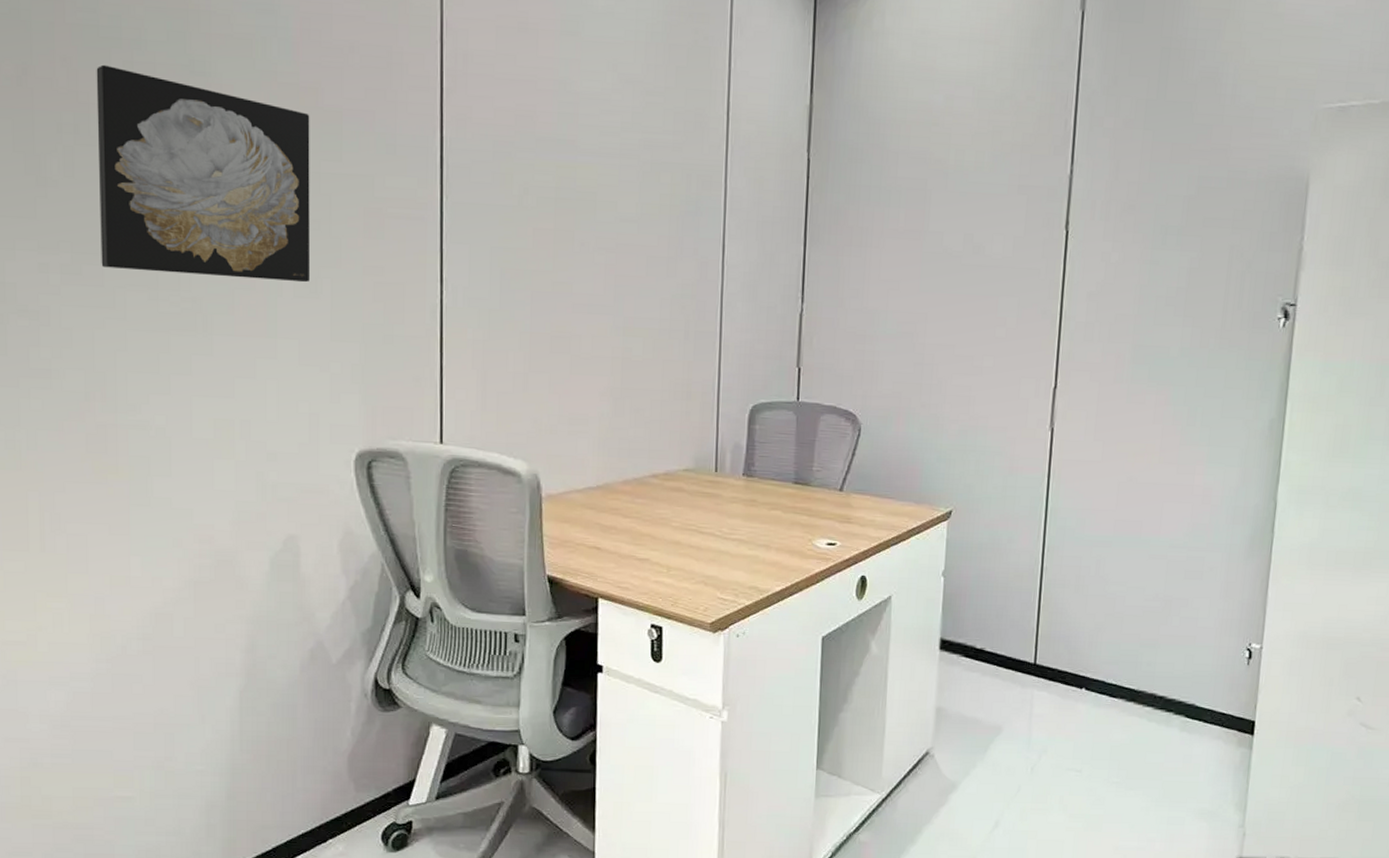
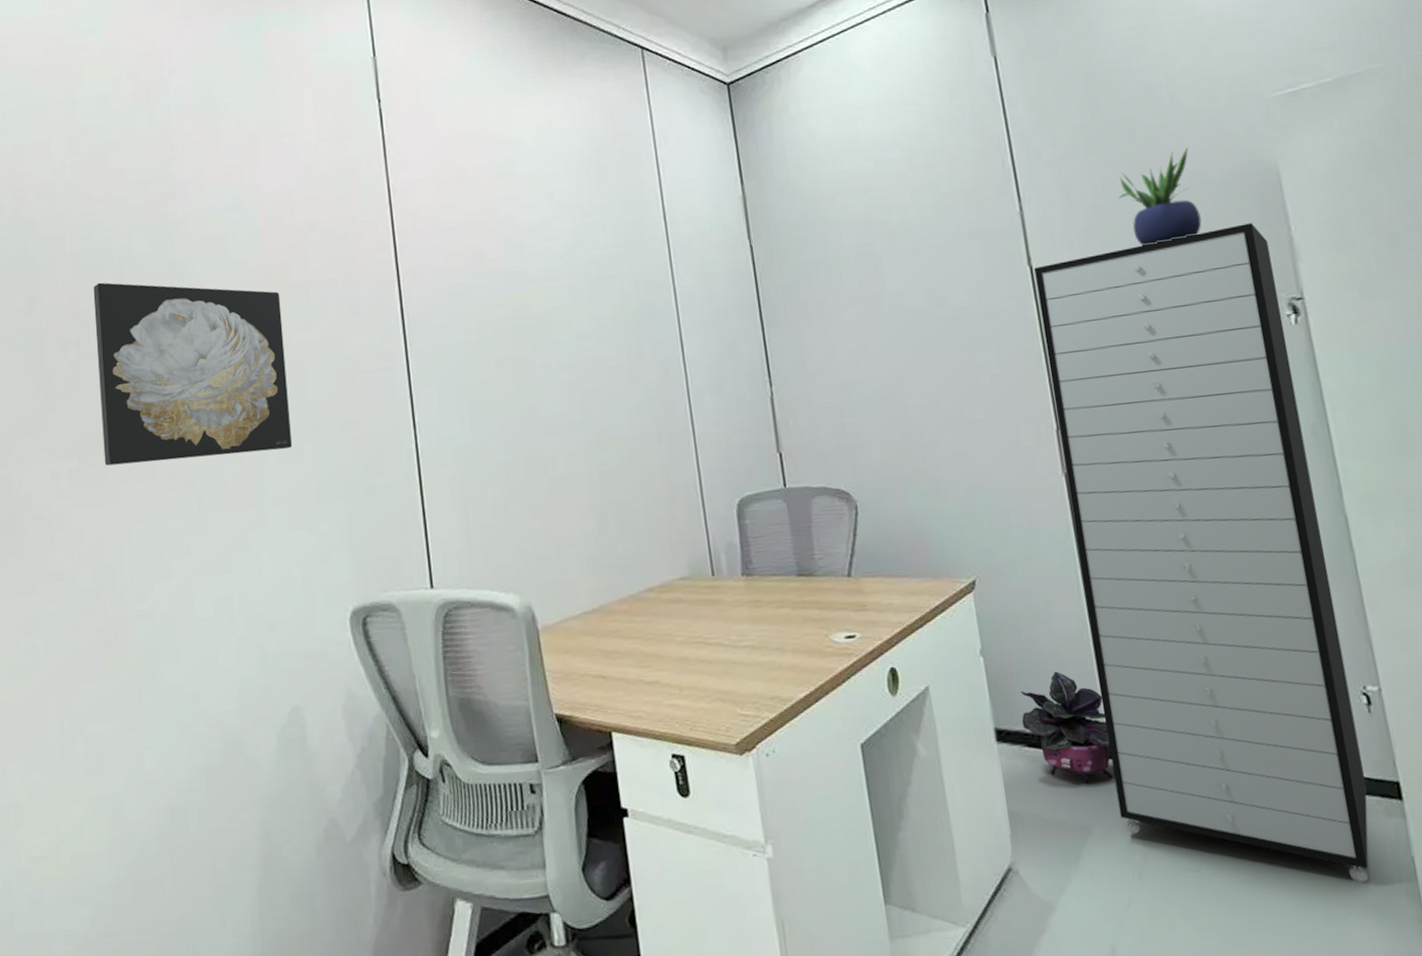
potted plant: none [964,598,1037,691] -> present [1020,671,1113,782]
storage cabinet: none [1028,226,1281,794] -> present [1034,223,1369,883]
potted plant: none [1162,140,1236,231] -> present [1118,146,1202,246]

